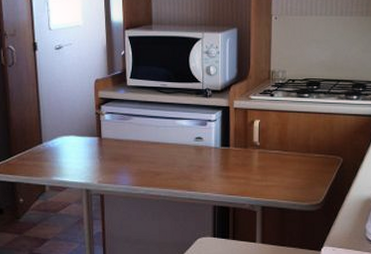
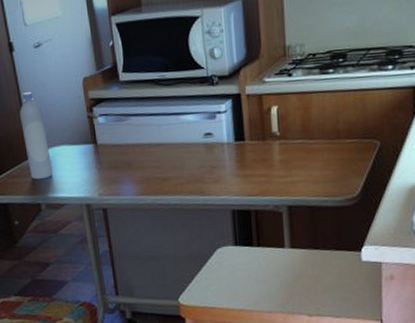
bottle: none [36,86,59,164] -> present [20,91,53,180]

